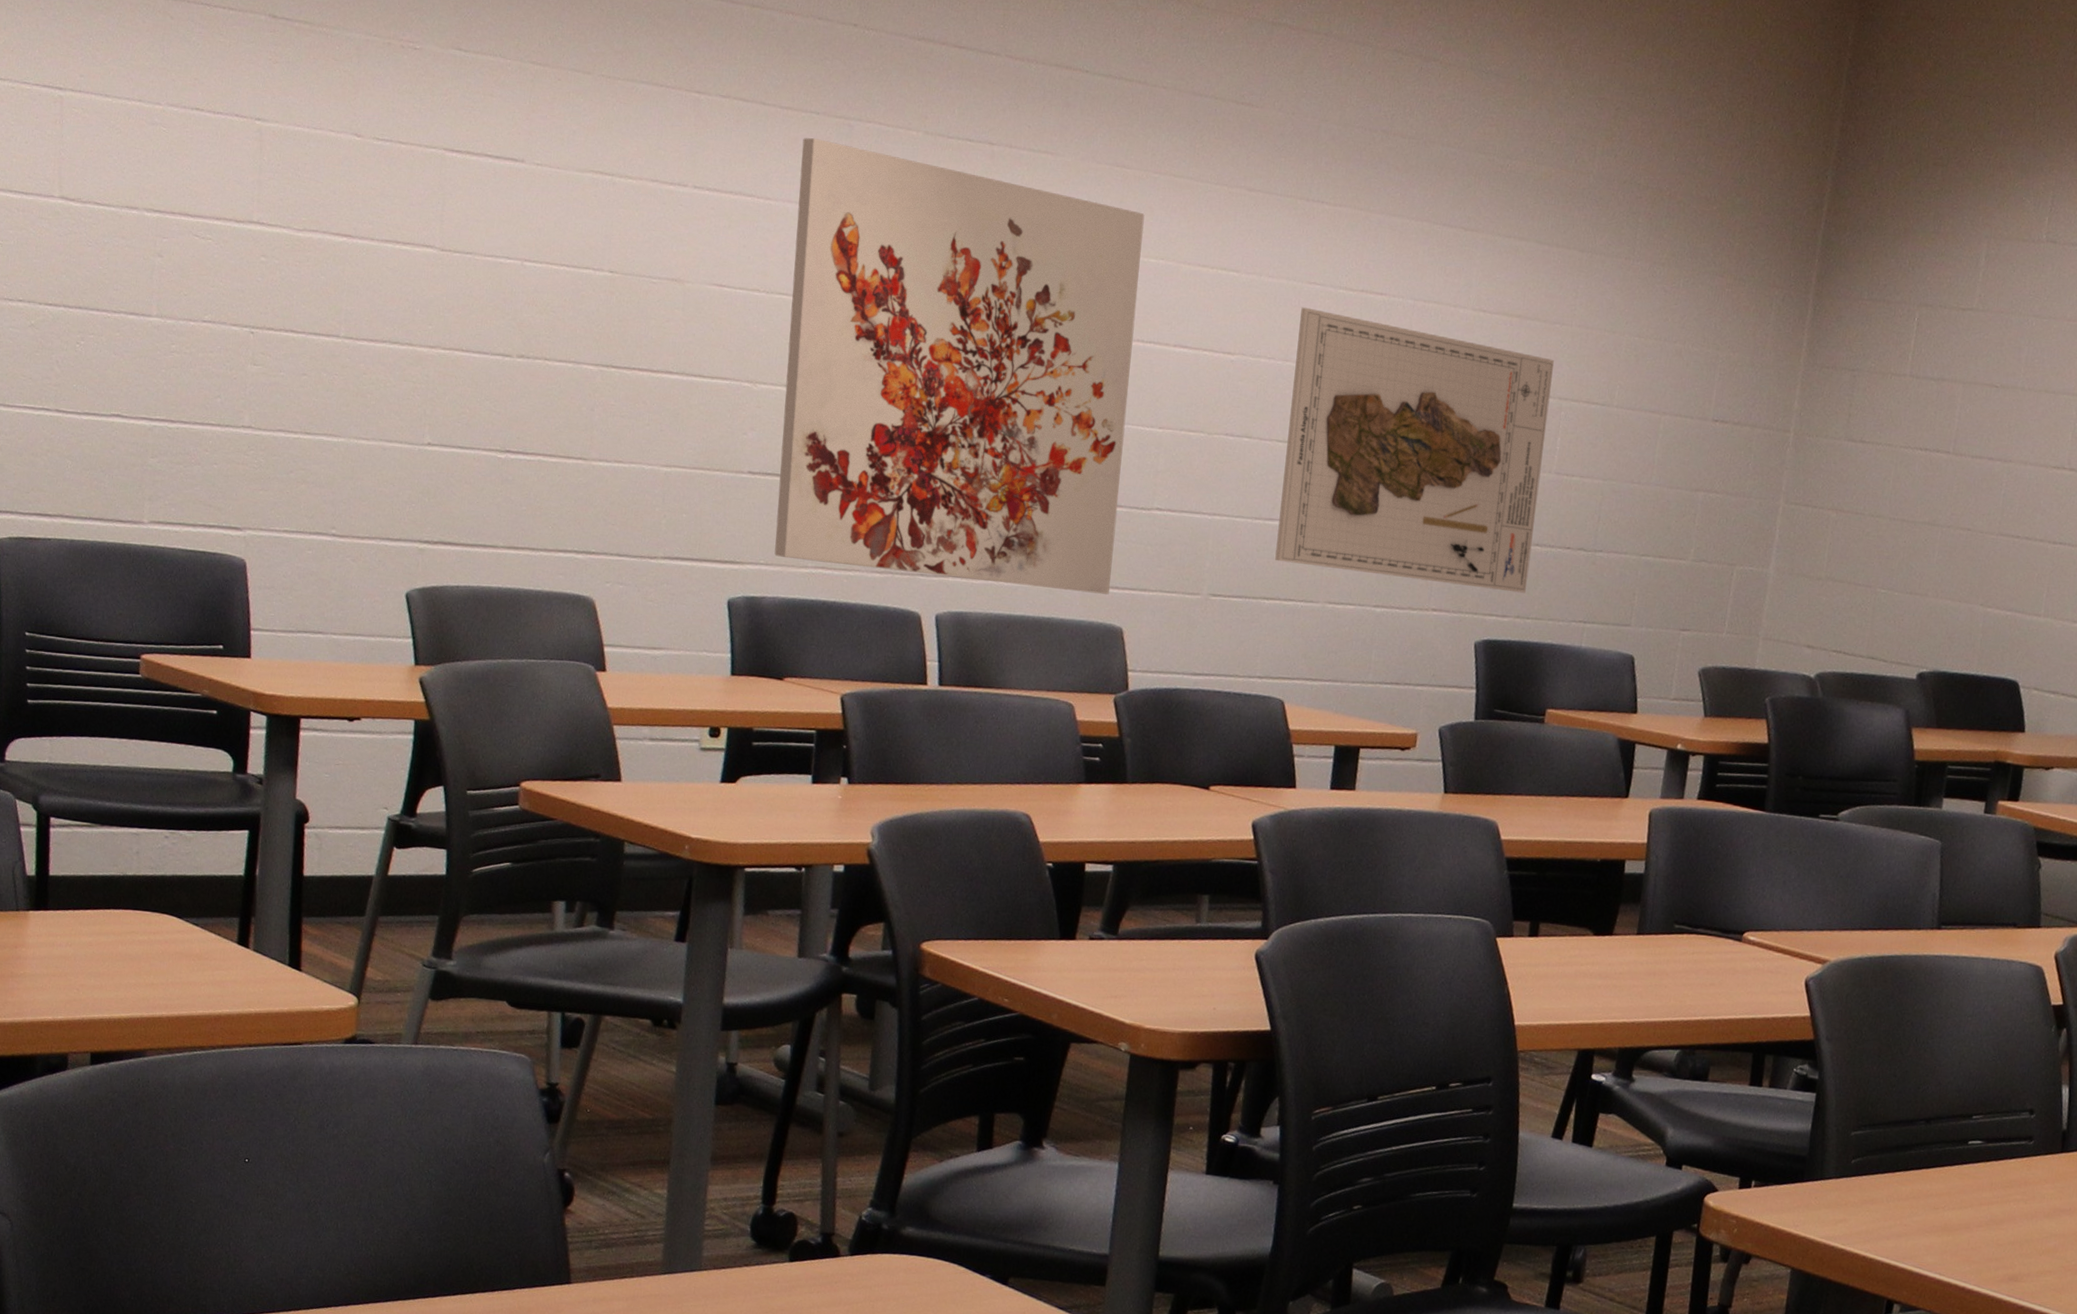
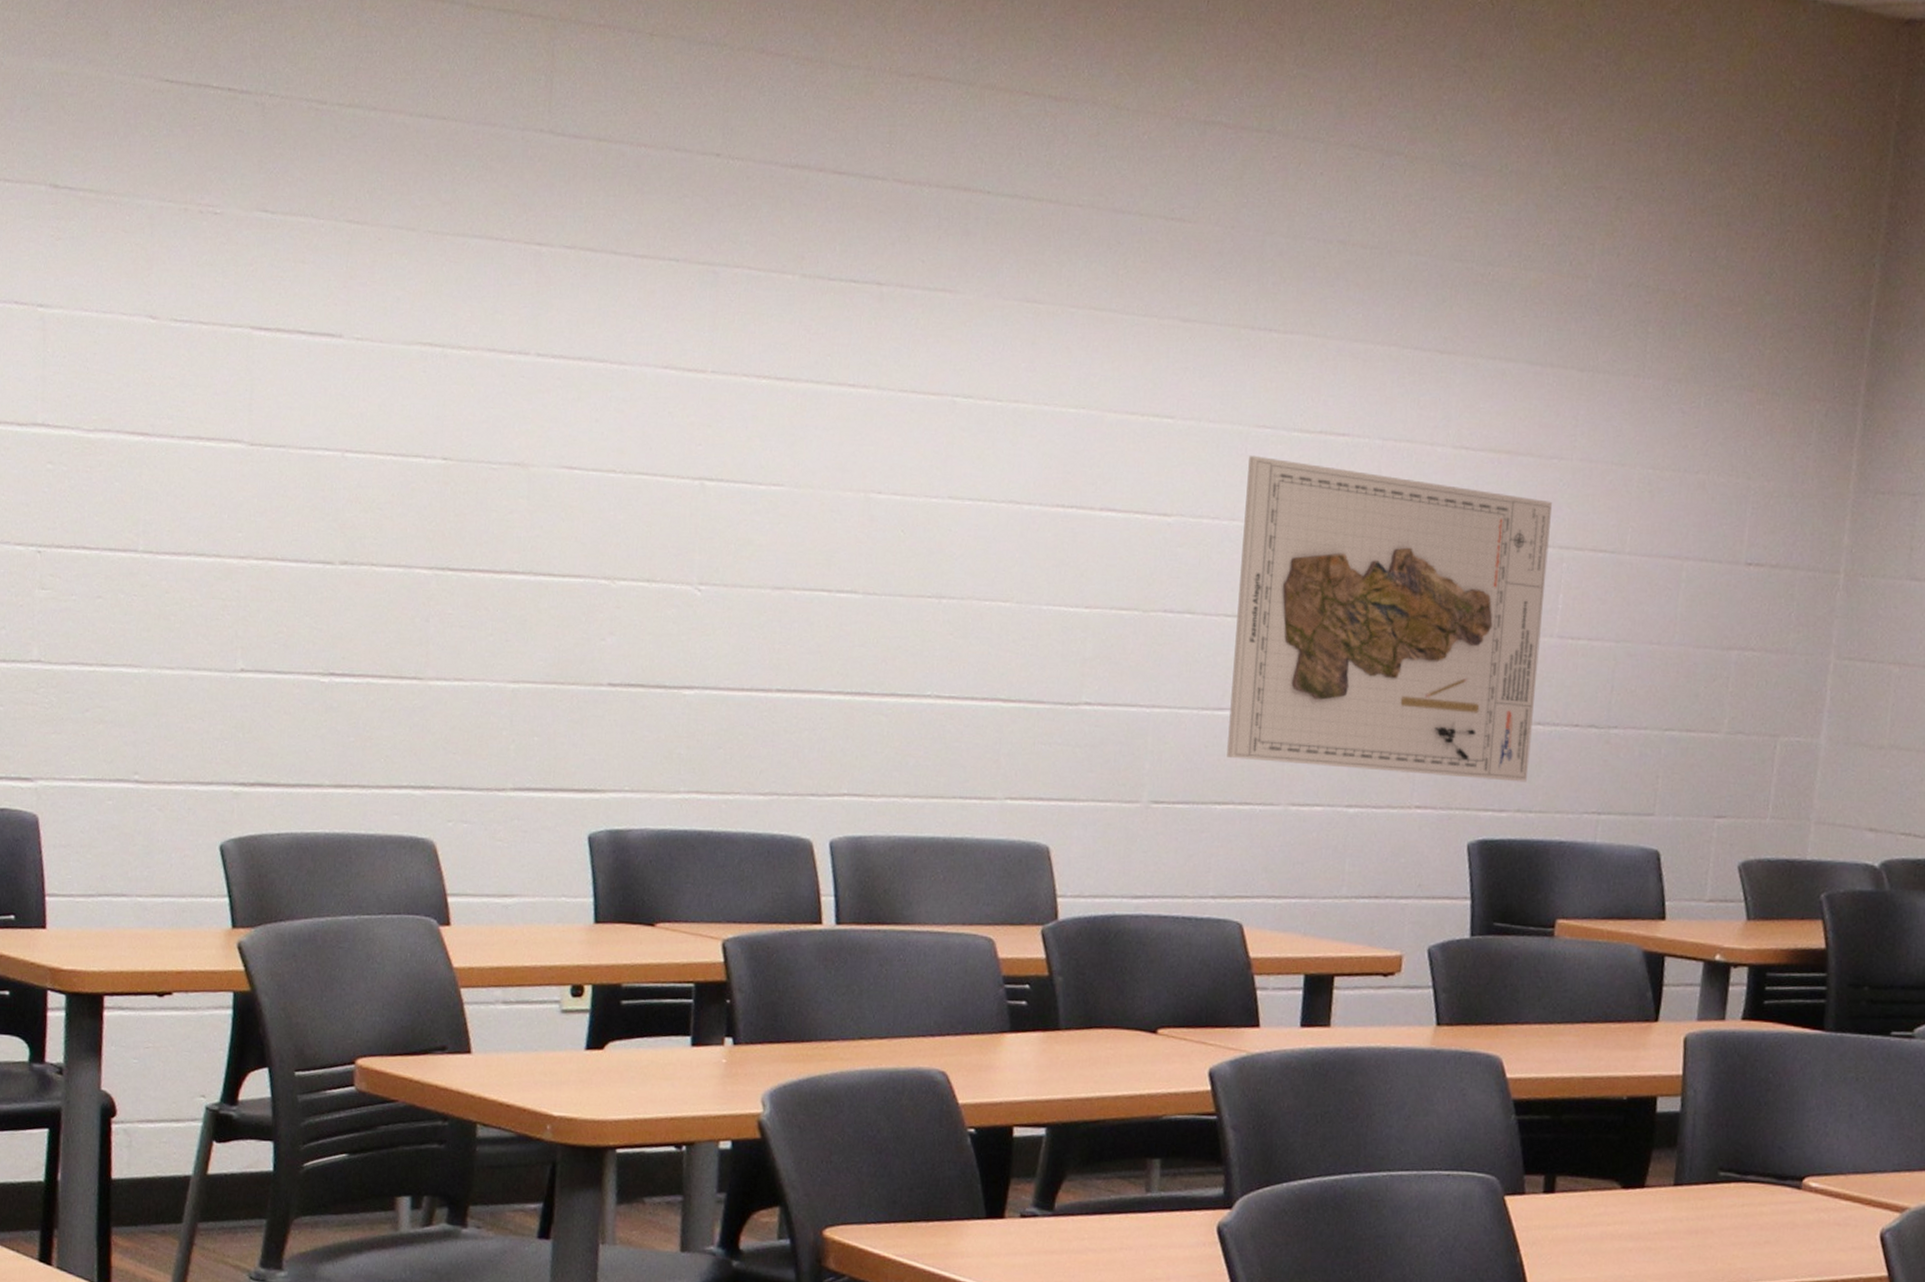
wall art: present [774,137,1145,595] -> none [641,289,1061,808]

